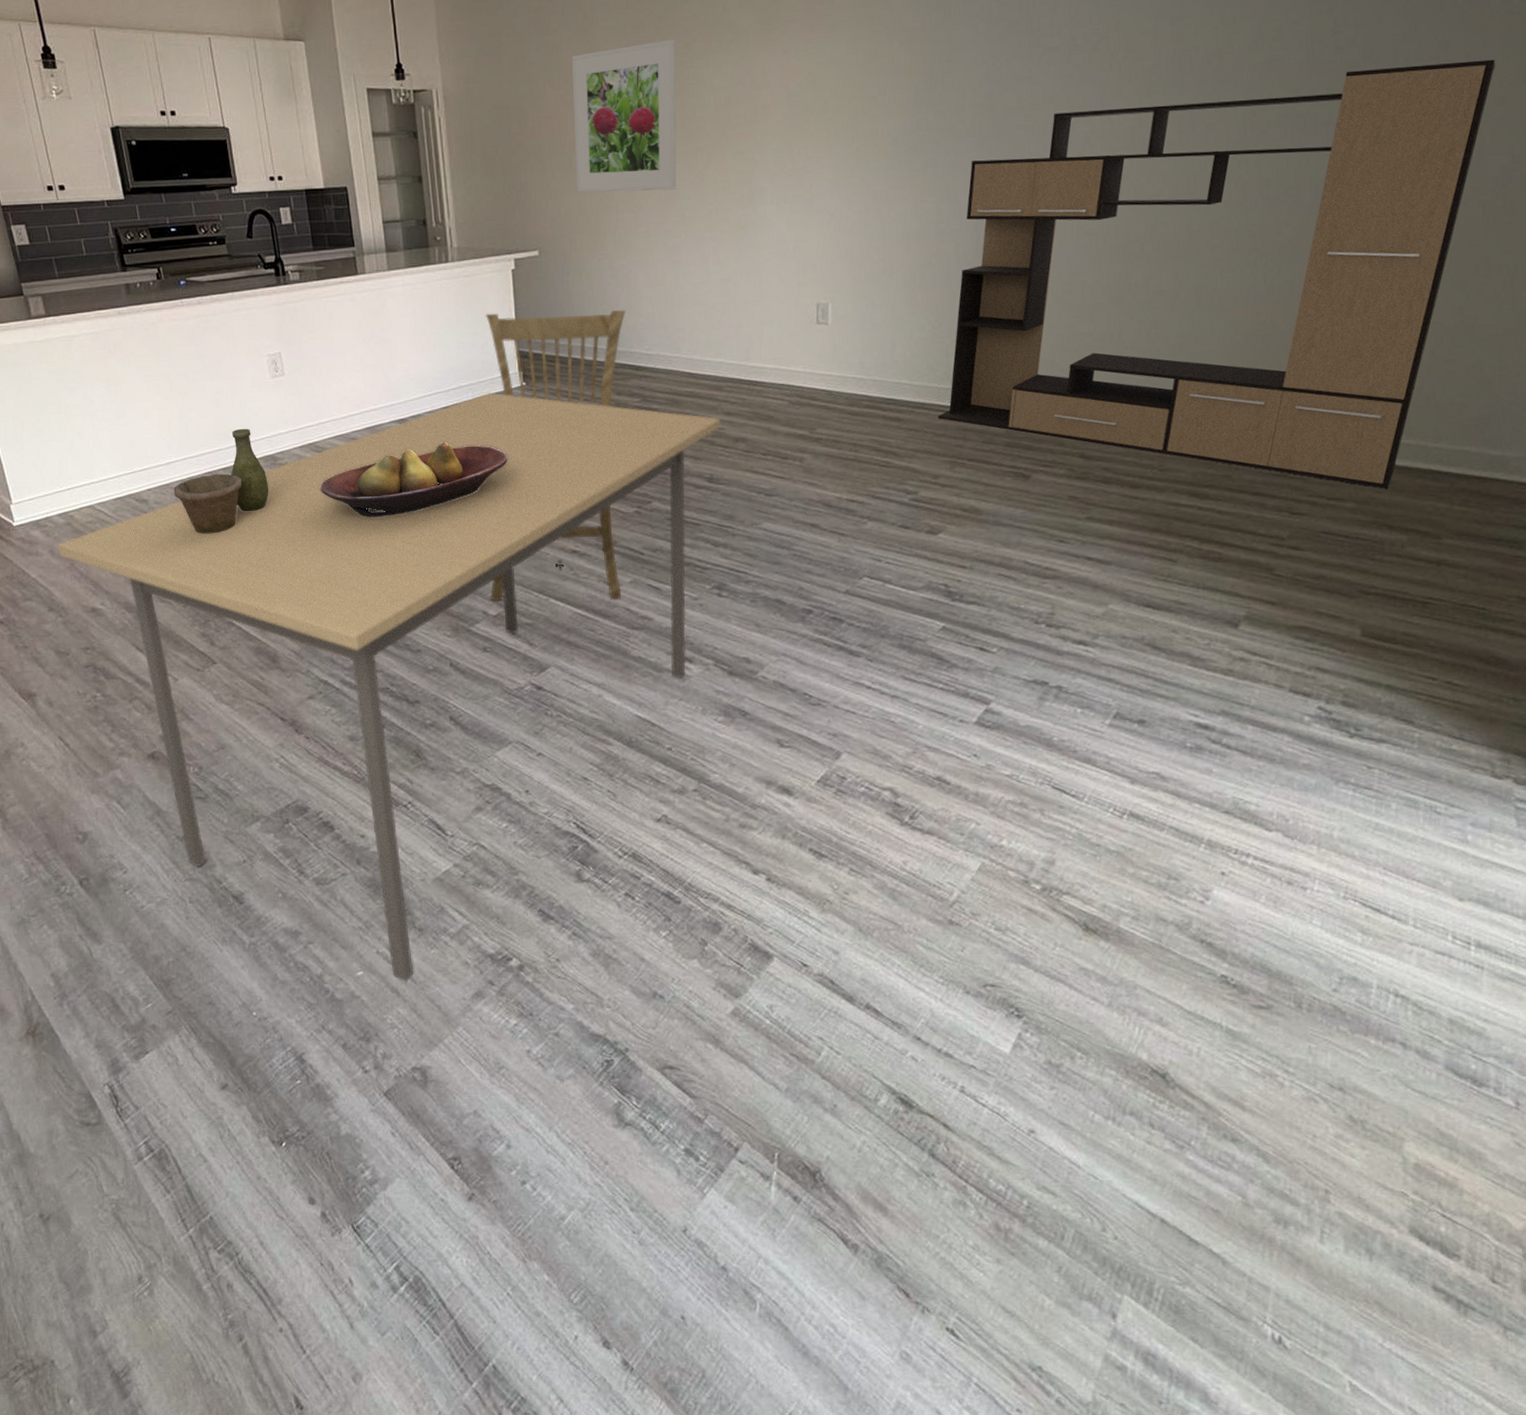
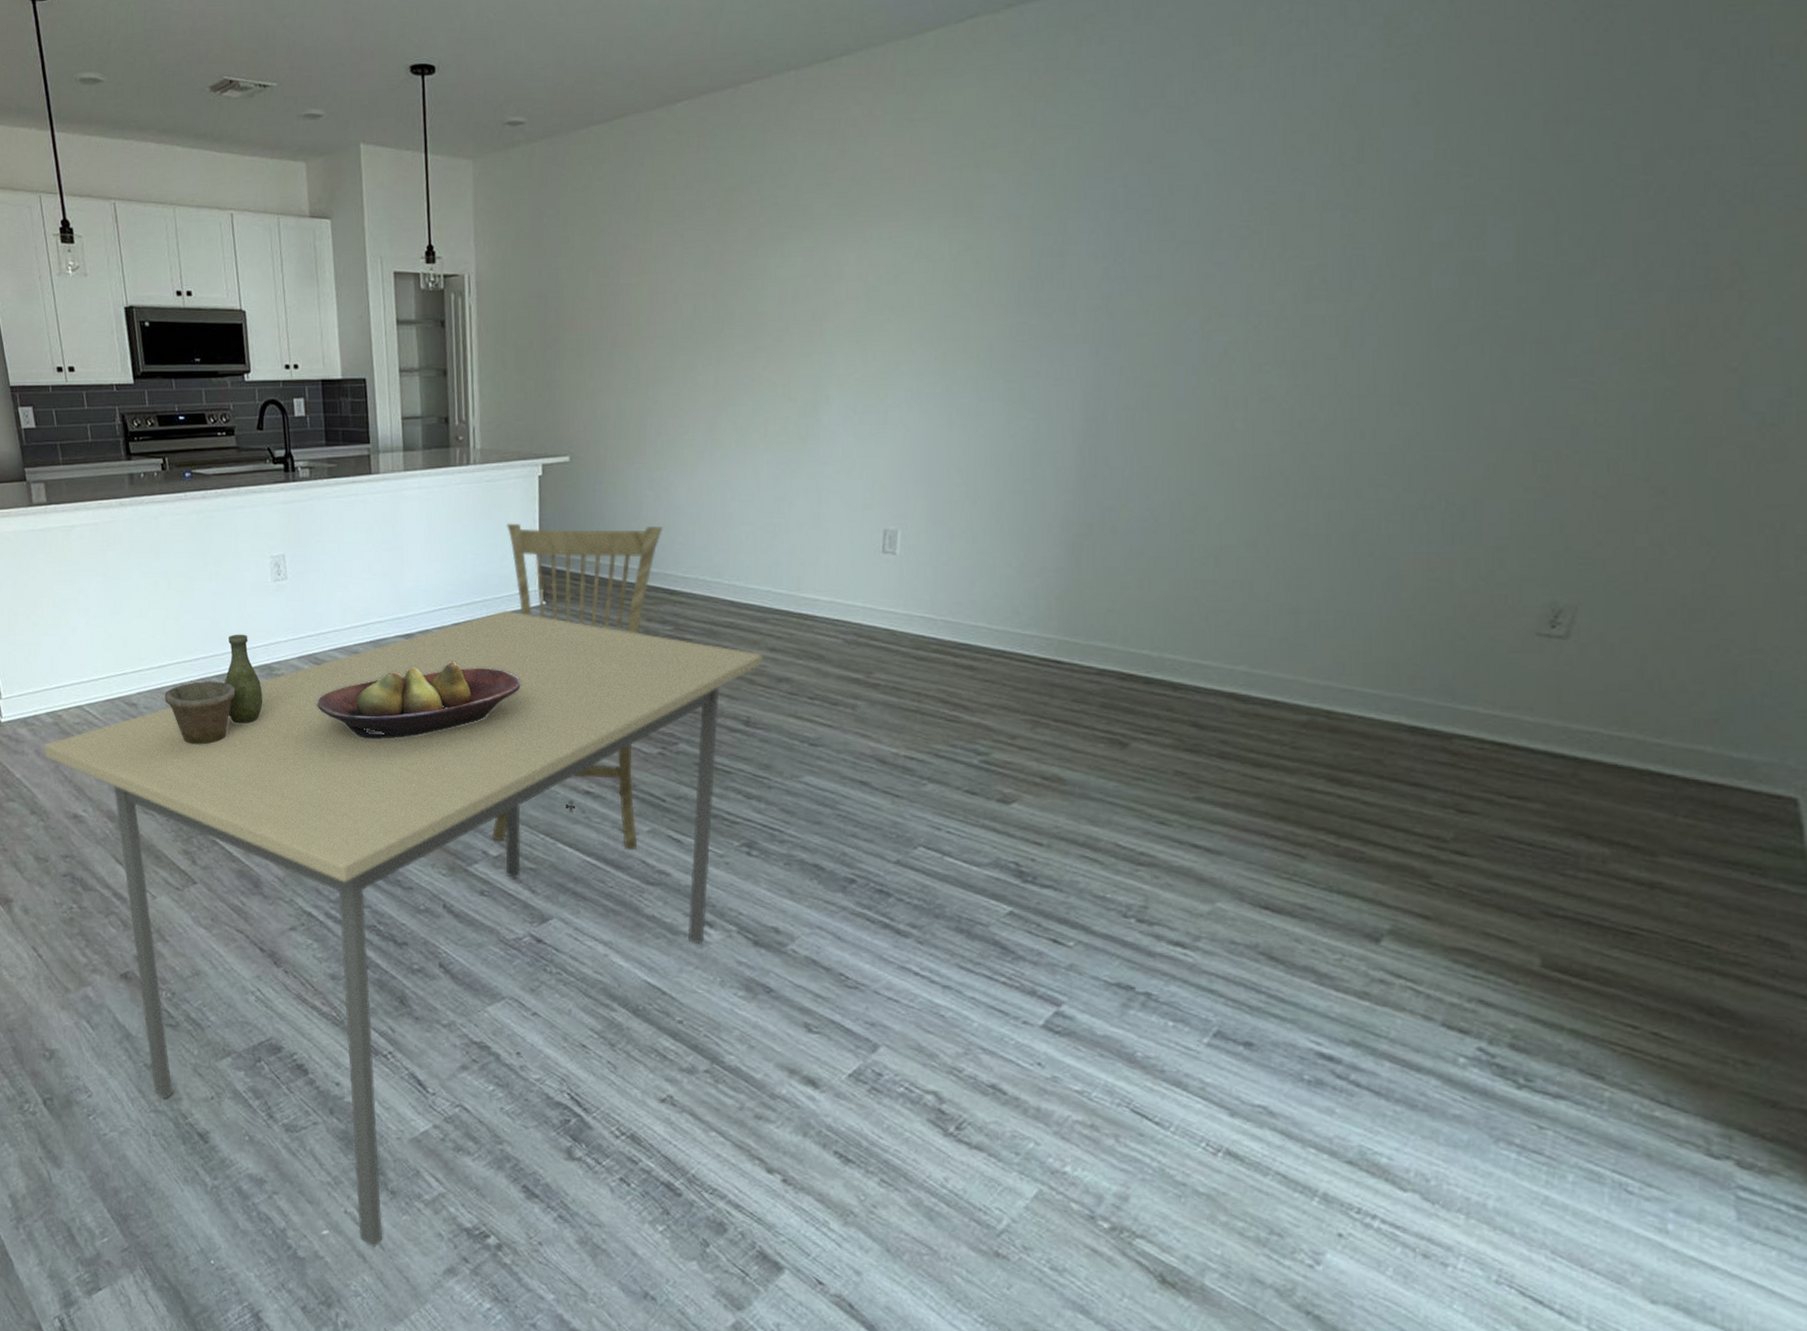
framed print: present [572,39,677,193] -> none [617,223,739,394]
media console: present [937,59,1495,489] -> none [1019,267,1772,789]

